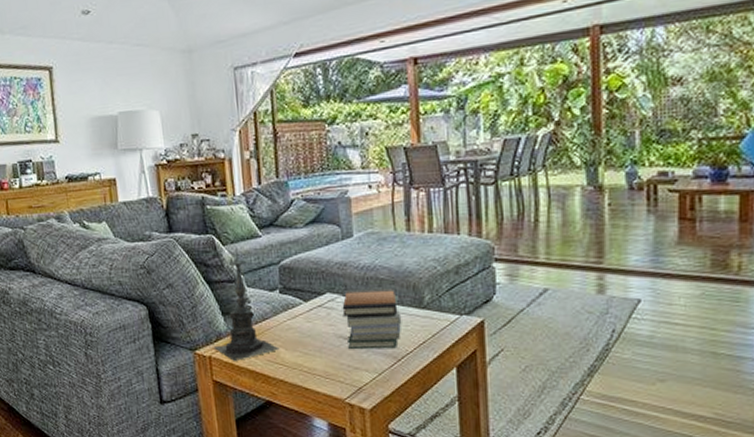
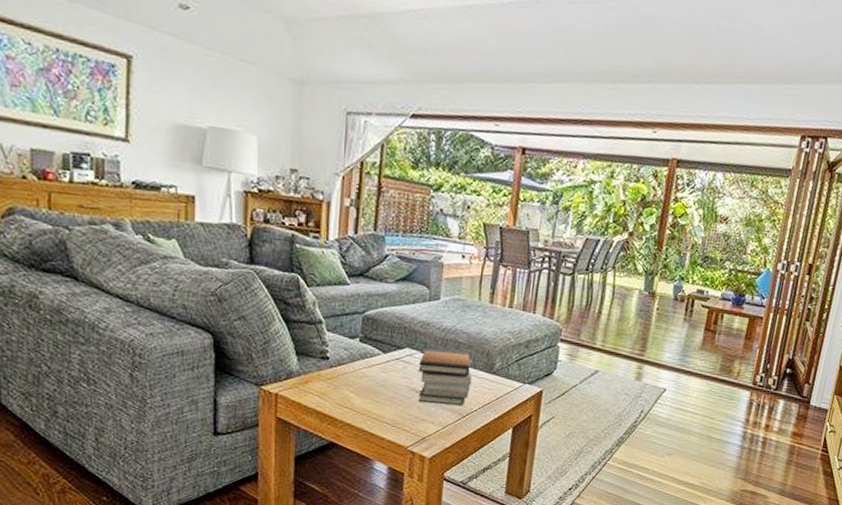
candle holder: present [213,247,280,361] -> none [282,290,351,401]

